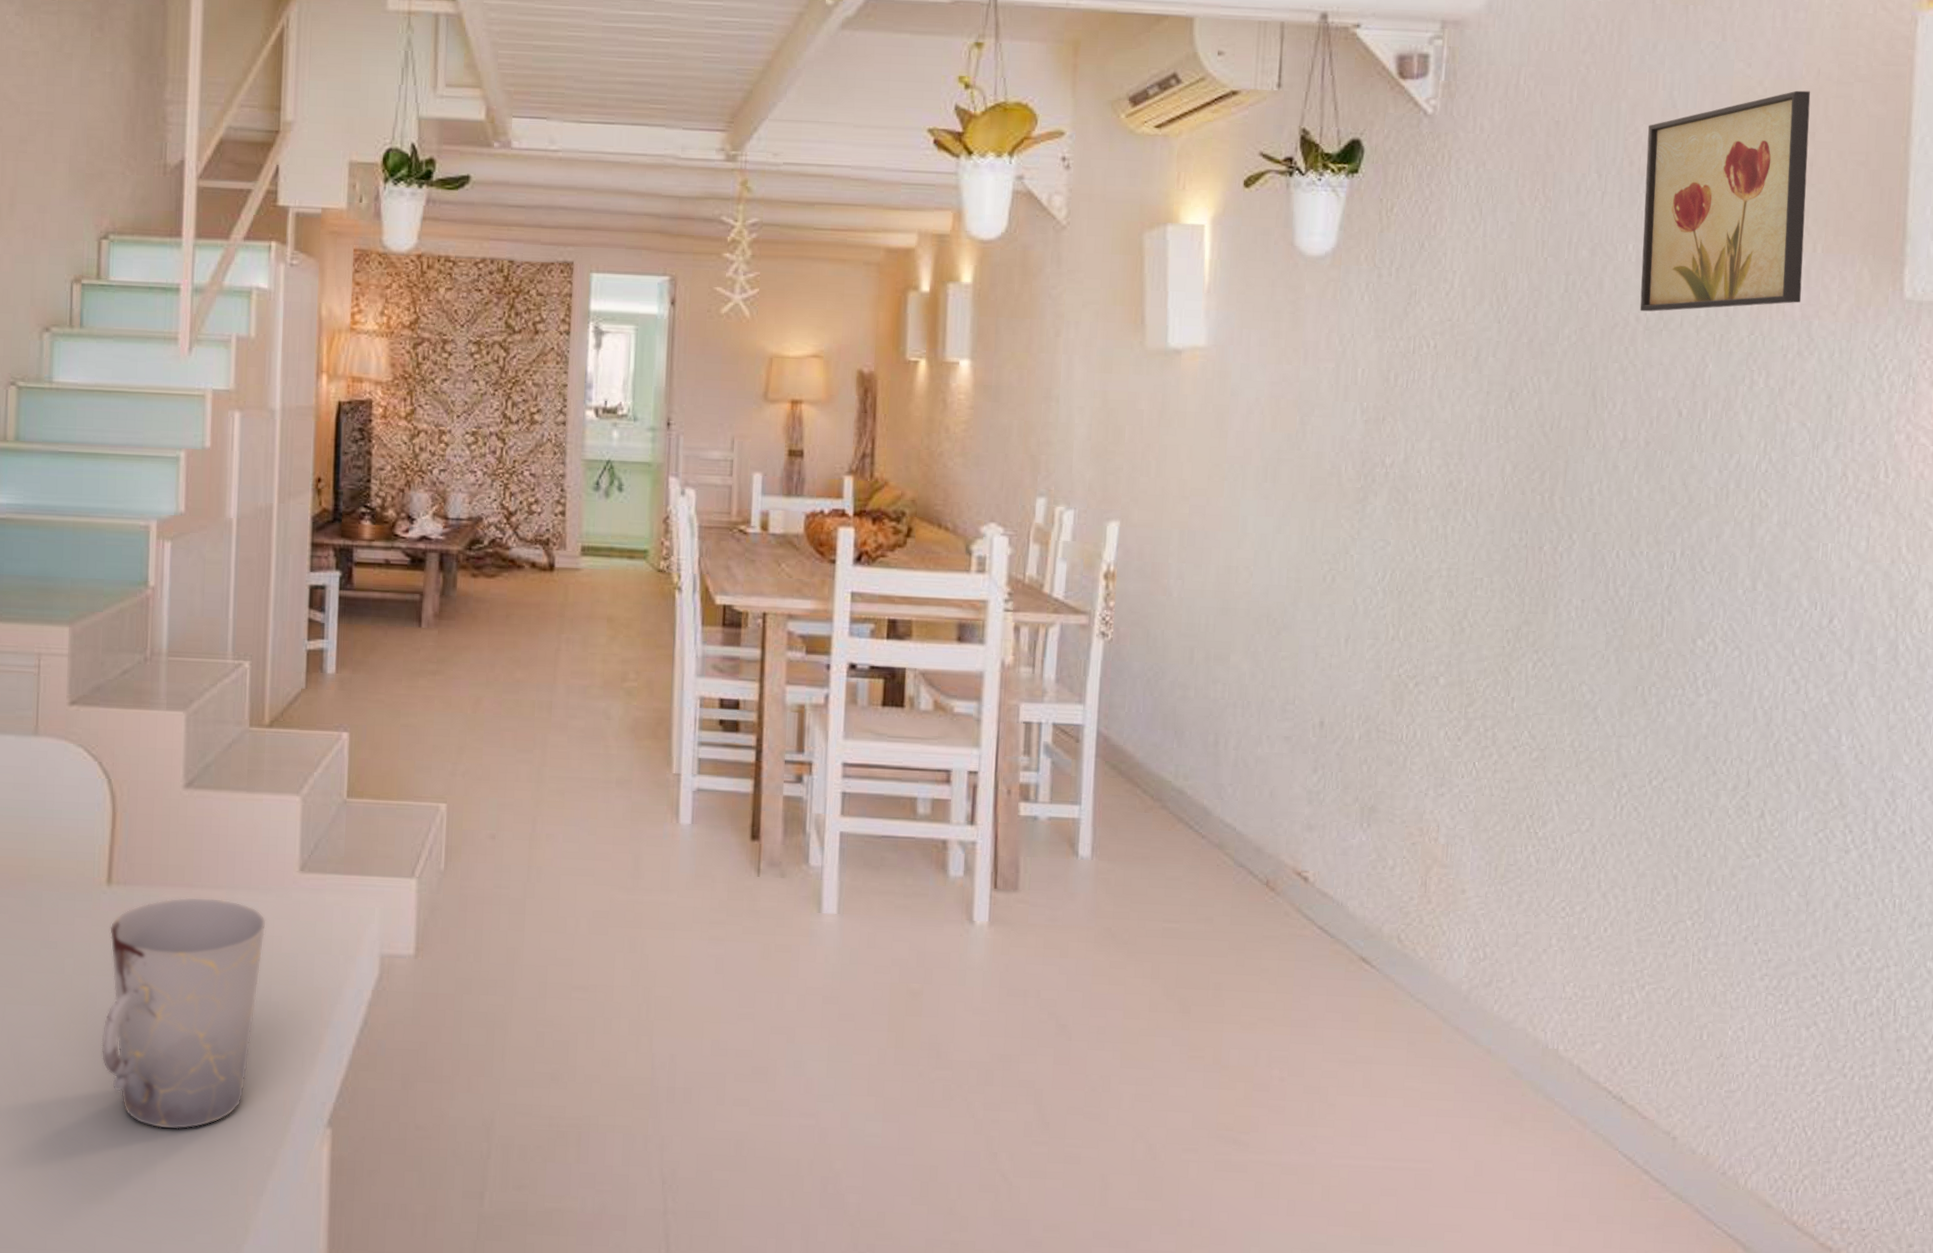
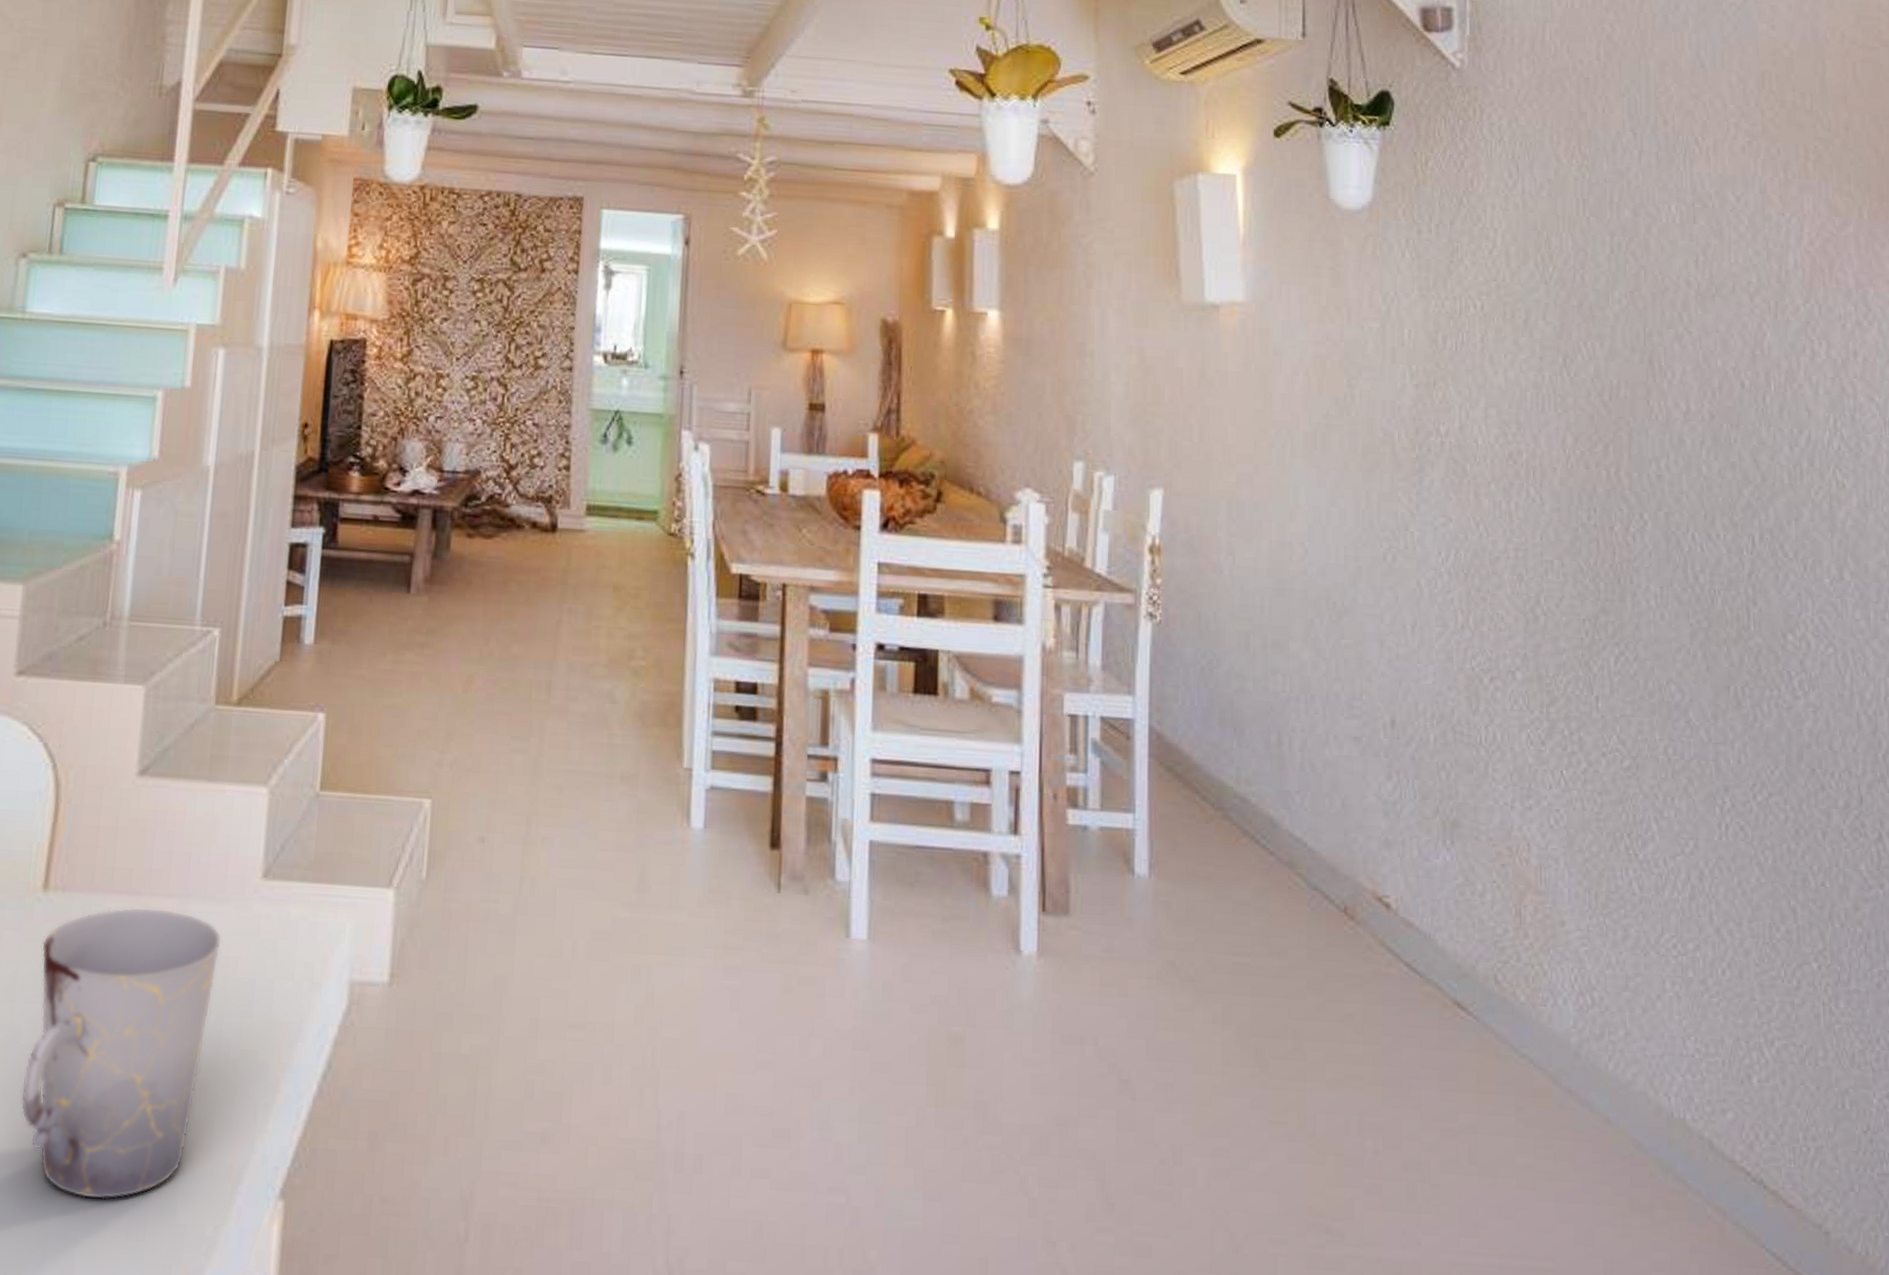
wall art: present [1639,90,1811,312] -> none [1678,53,1853,276]

